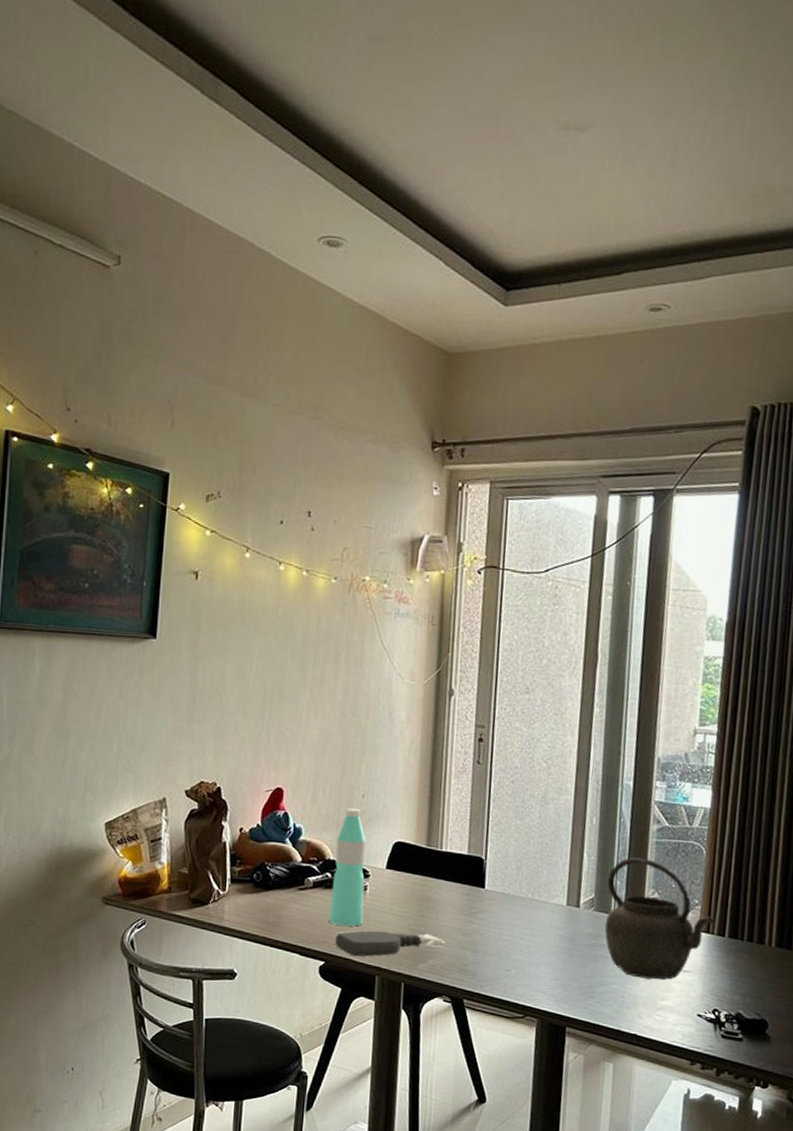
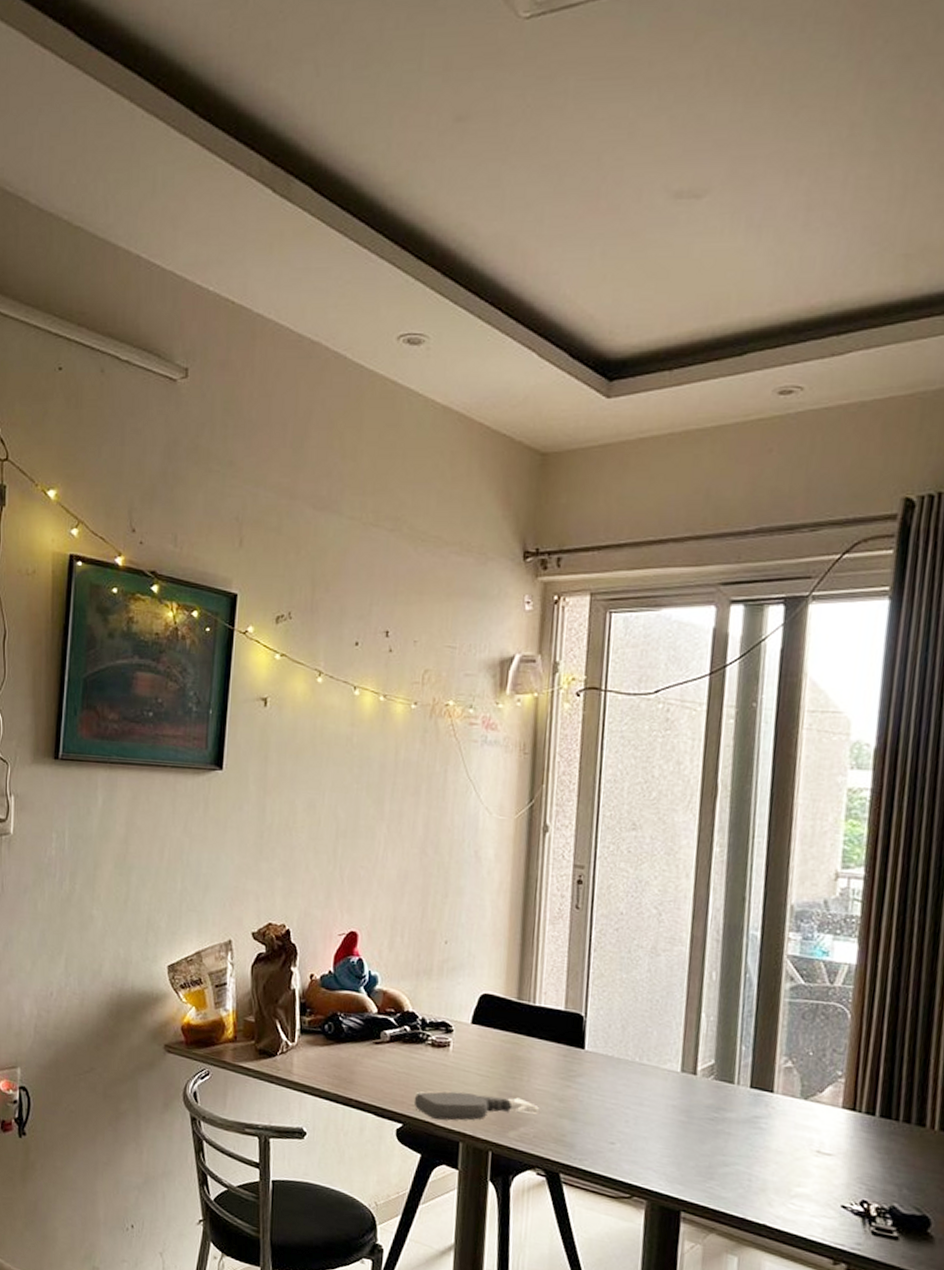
water bottle: present [328,808,366,927] -> none [407,955,449,1087]
kettle: present [604,857,715,981] -> none [726,1019,863,1164]

